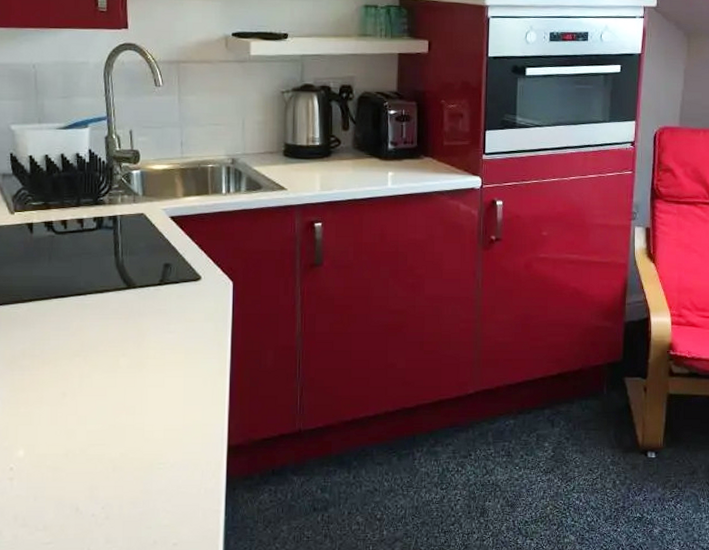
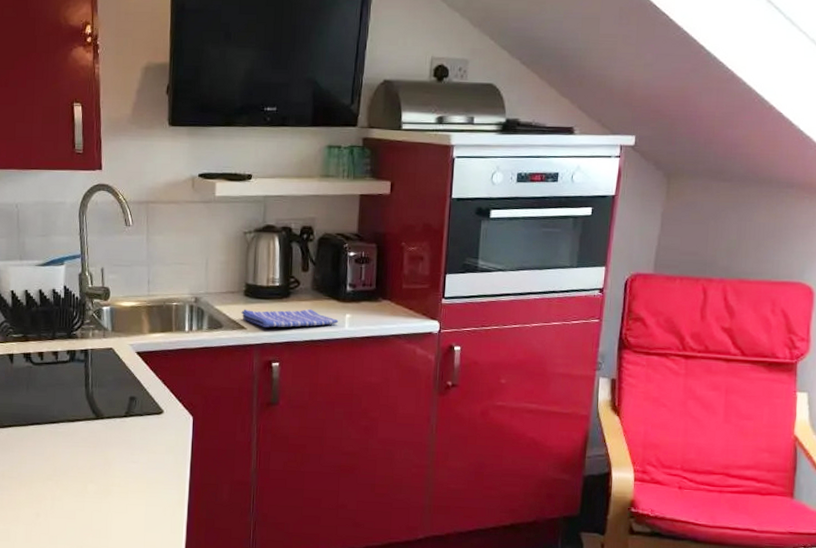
dish towel: none [281,168,381,188] -> present [241,309,338,328]

